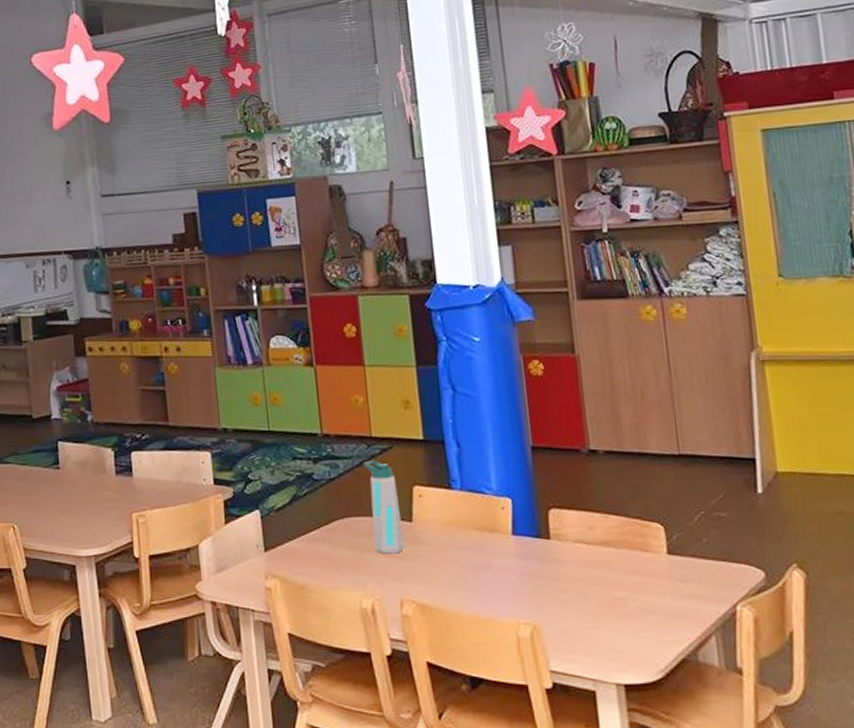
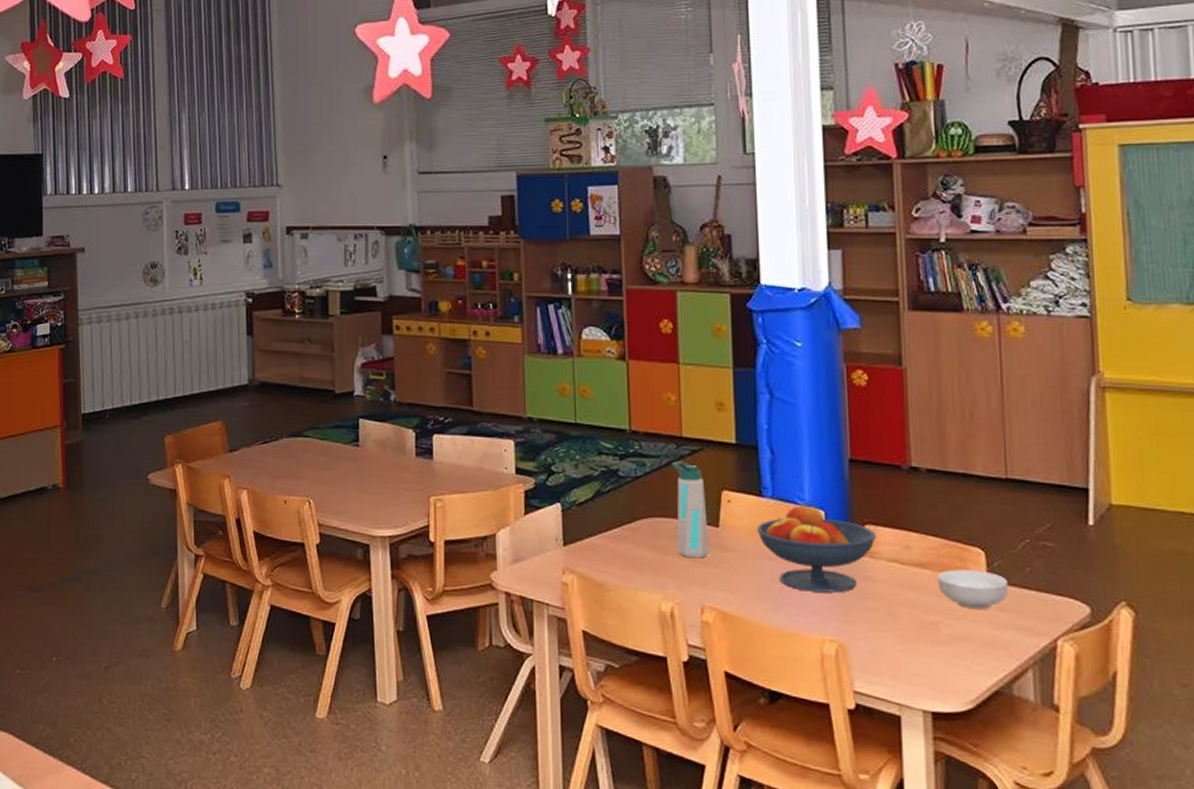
fruit bowl: none [448,493,562,578] -> present [757,504,877,593]
cereal bowl: none [621,544,688,582] -> present [937,569,1008,609]

